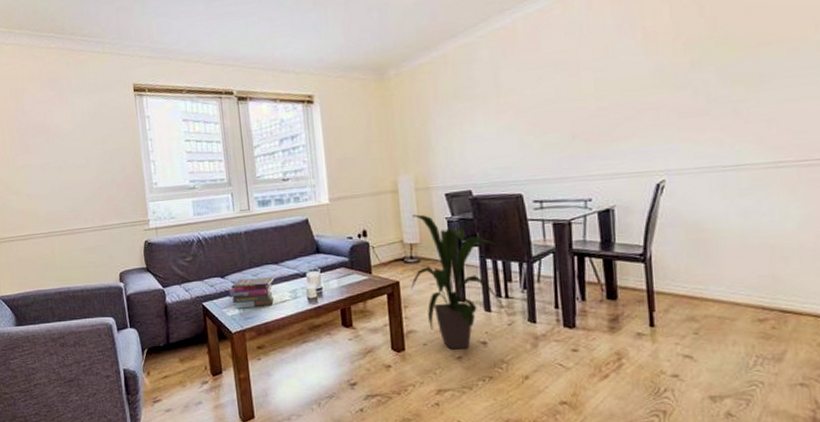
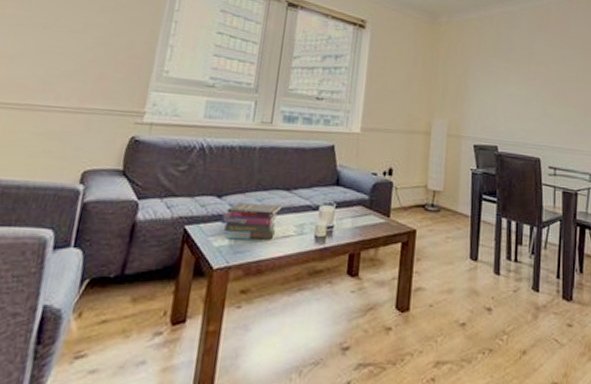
house plant: present [411,214,510,350] -> none [427,160,517,315]

